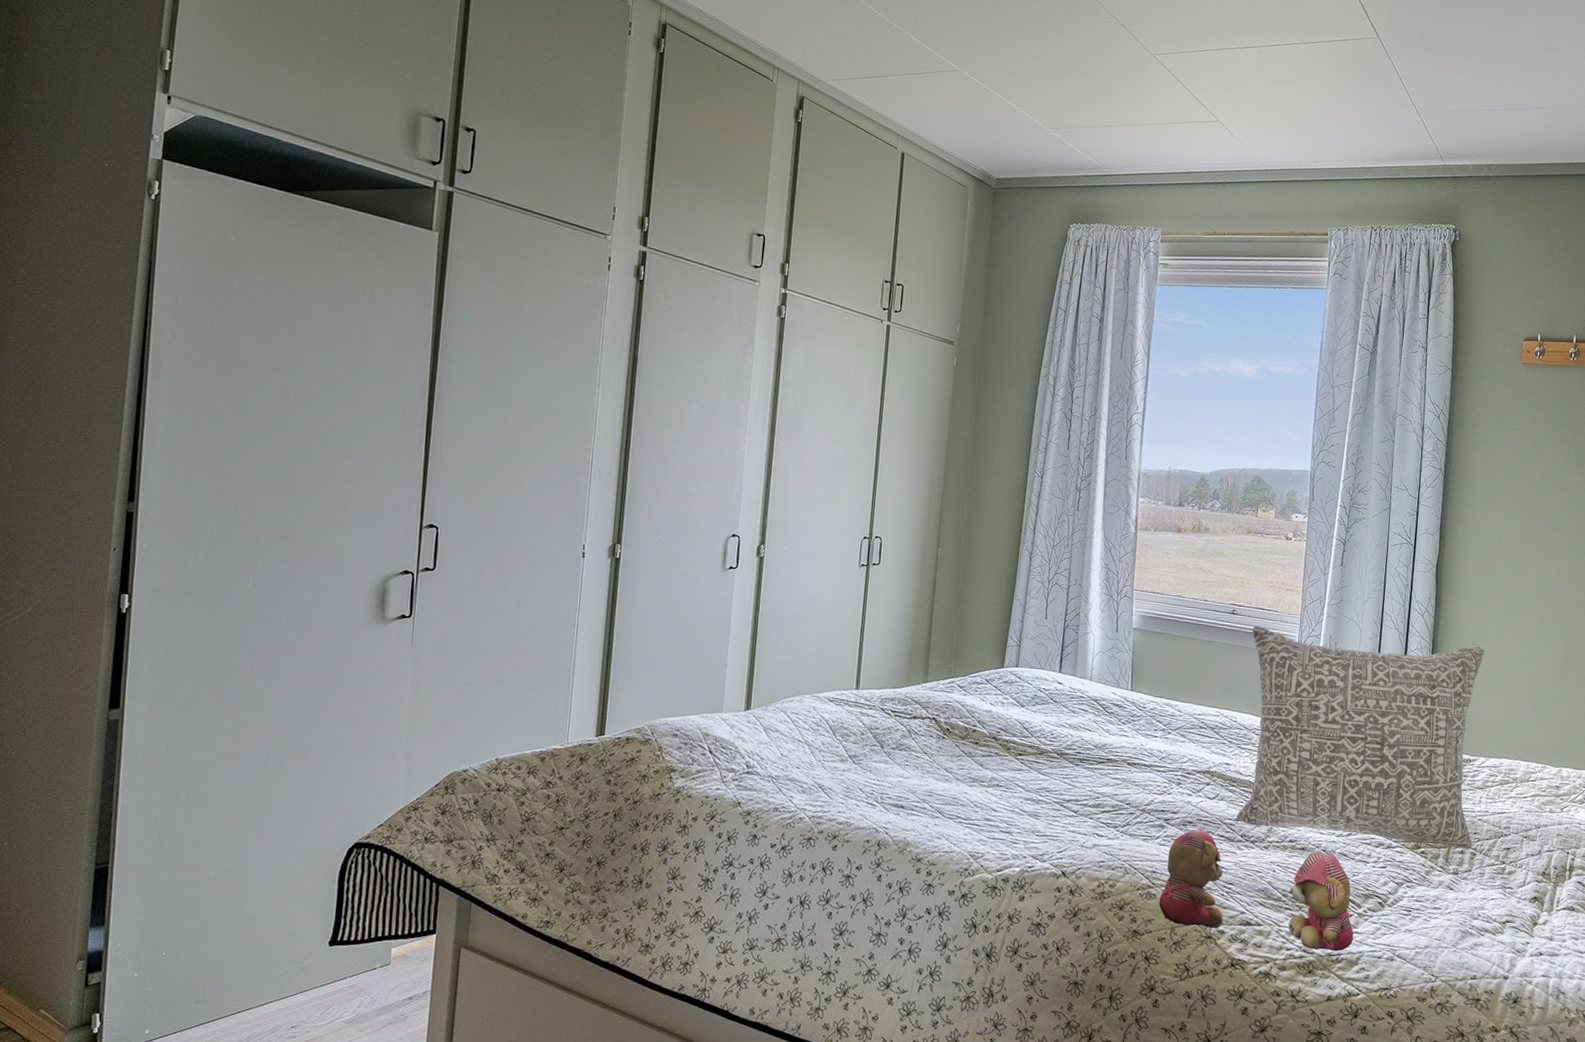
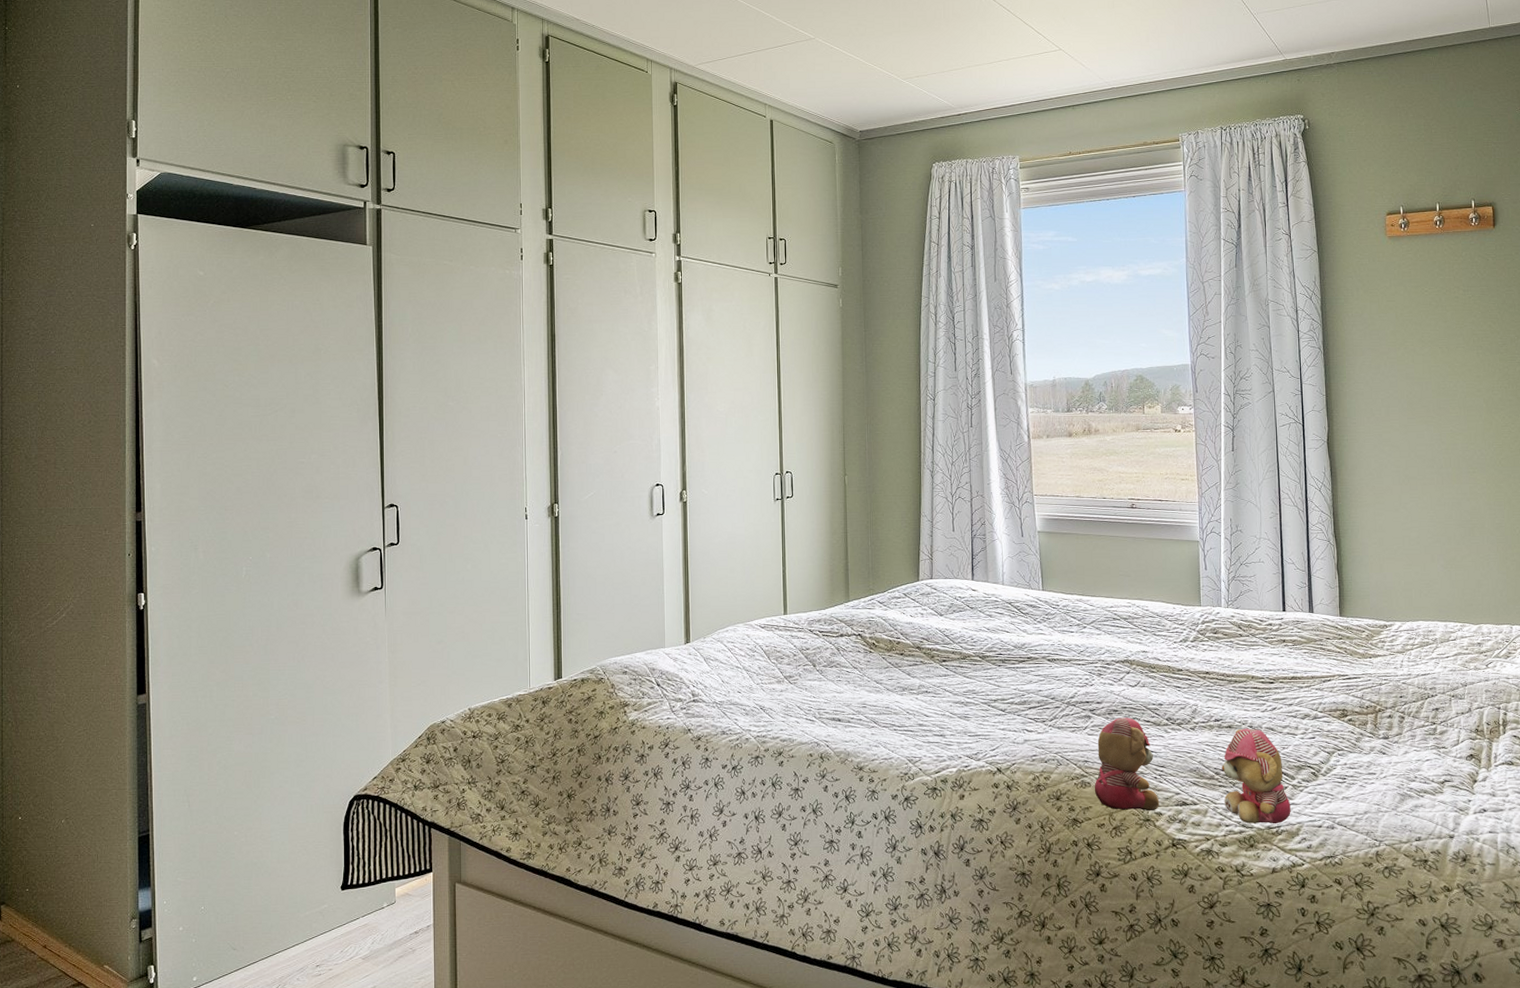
pillow: present [1236,625,1485,849] -> none [1153,514,1400,713]

